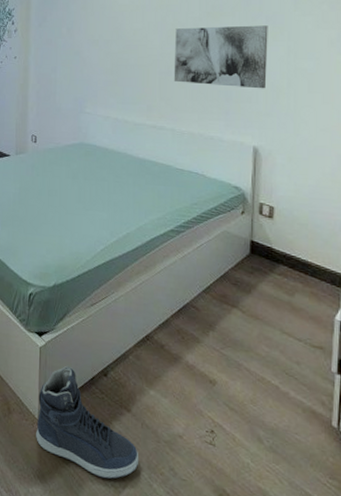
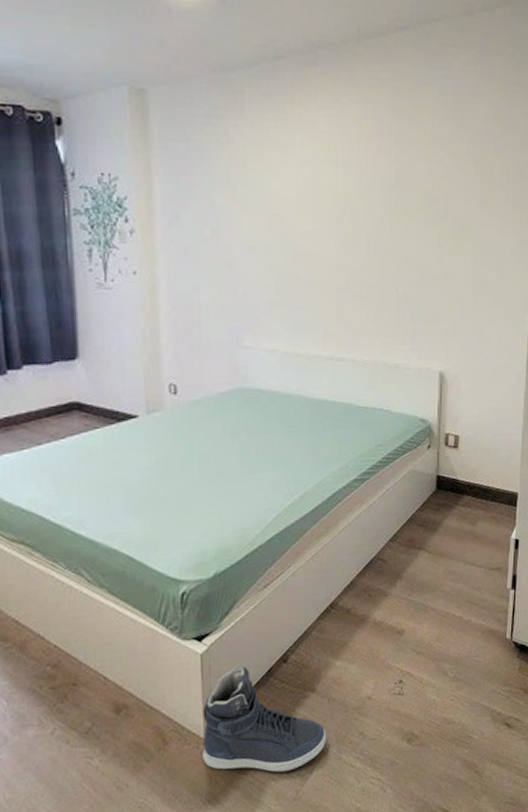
wall art: present [173,25,268,89] -> none [353,229,455,305]

